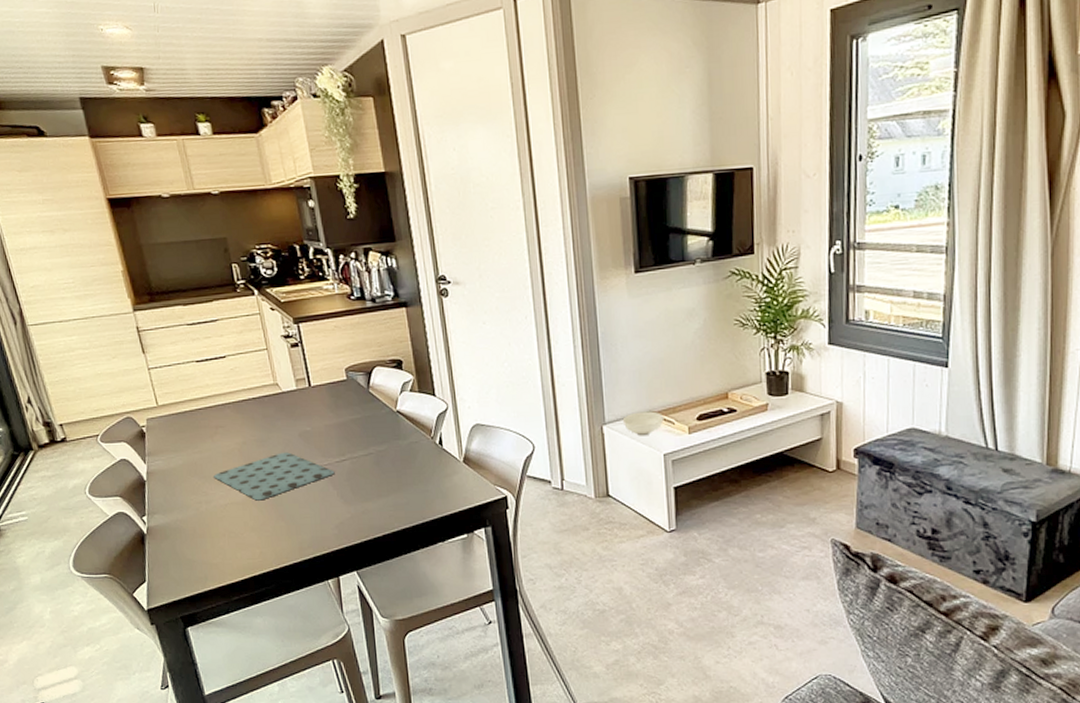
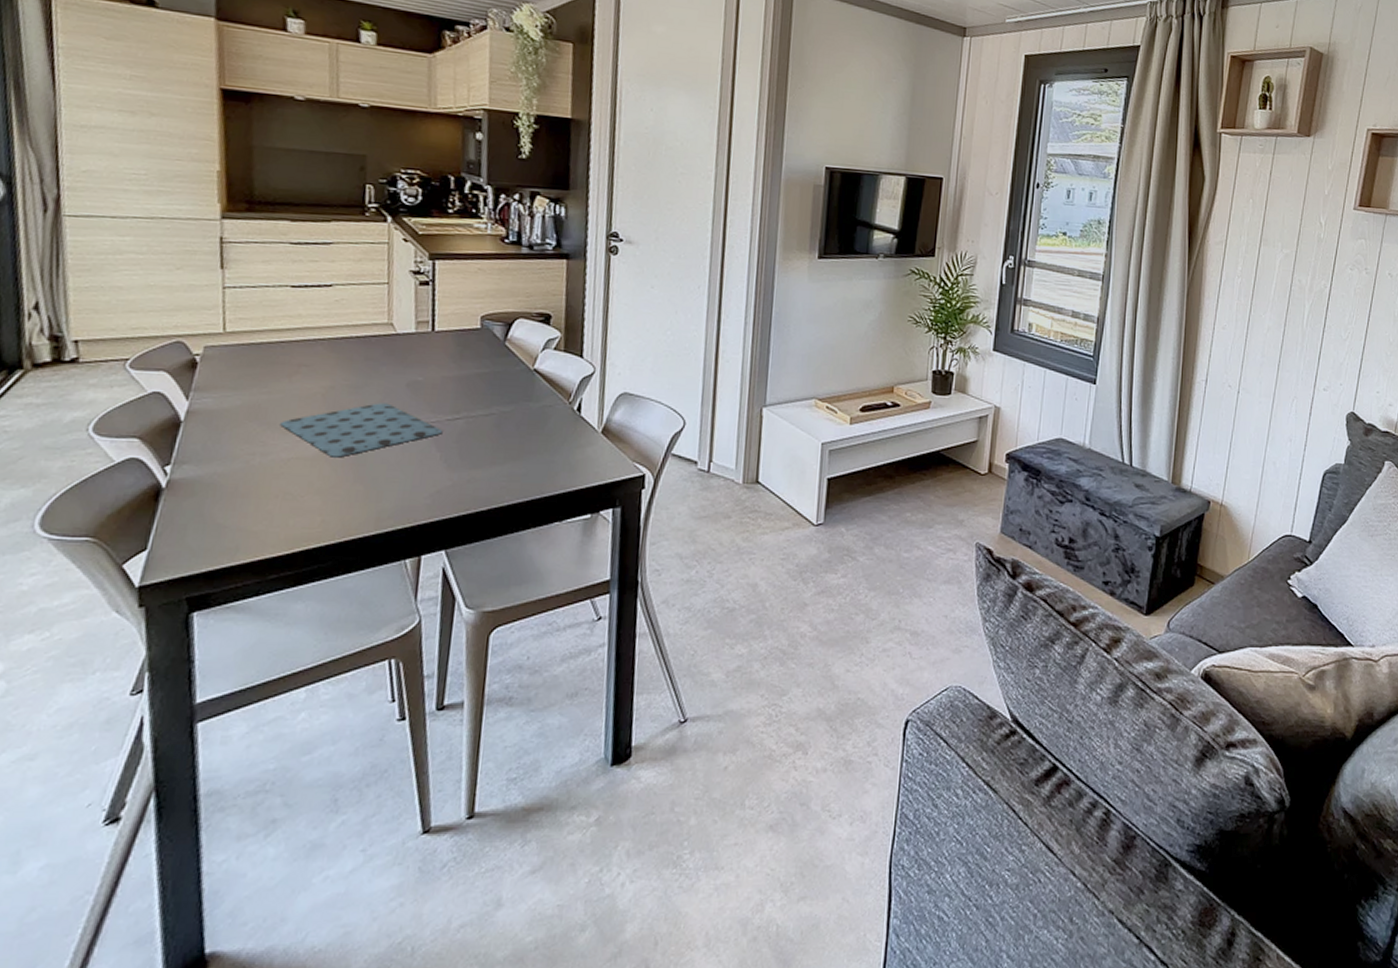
bowl: present [622,411,664,435] -> none [784,397,828,421]

